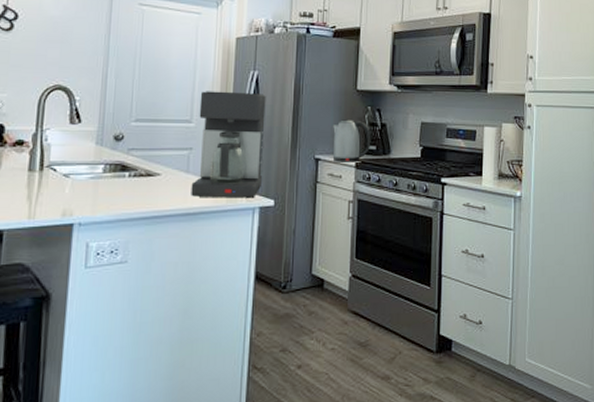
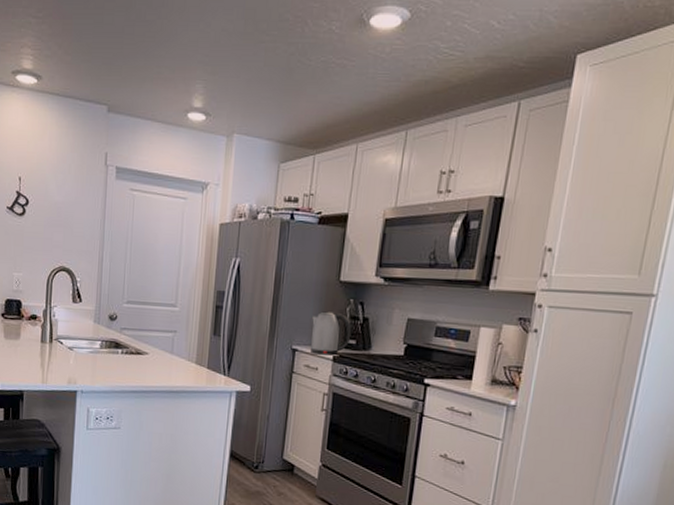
coffee maker: present [191,91,266,198] -> none [174,276,247,382]

